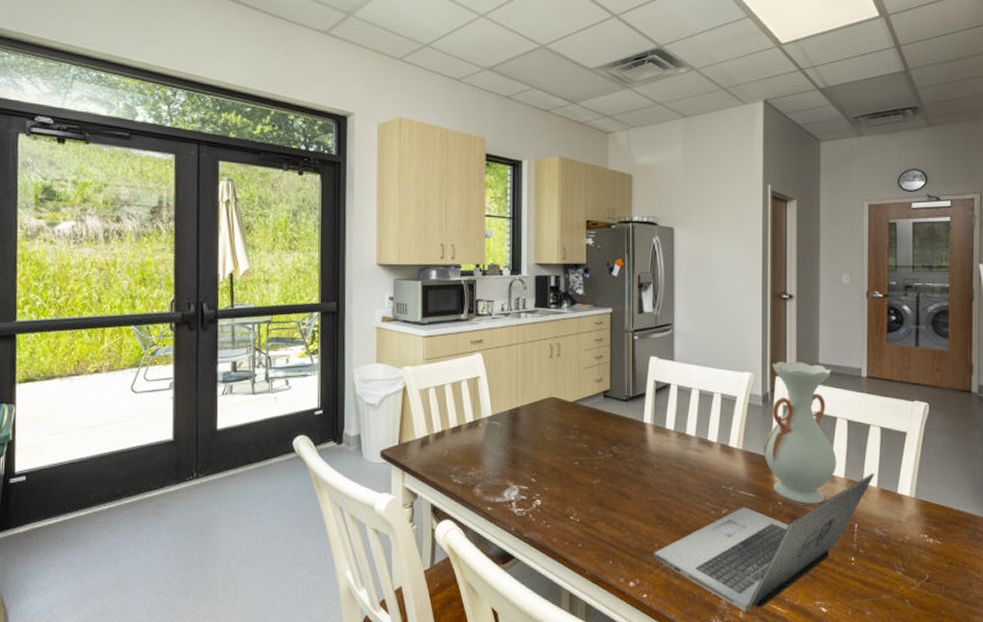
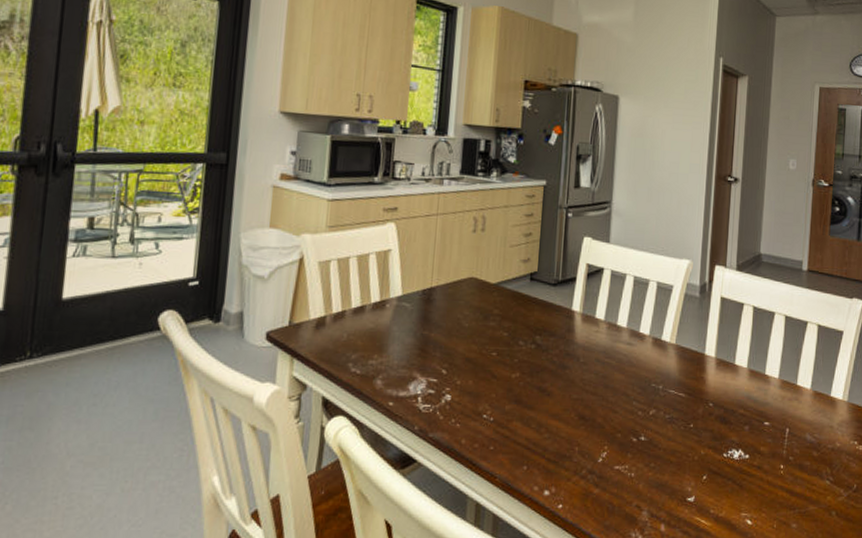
laptop: present [654,473,875,612] -> none [573,373,810,525]
vase: present [764,360,837,506] -> none [697,248,773,409]

